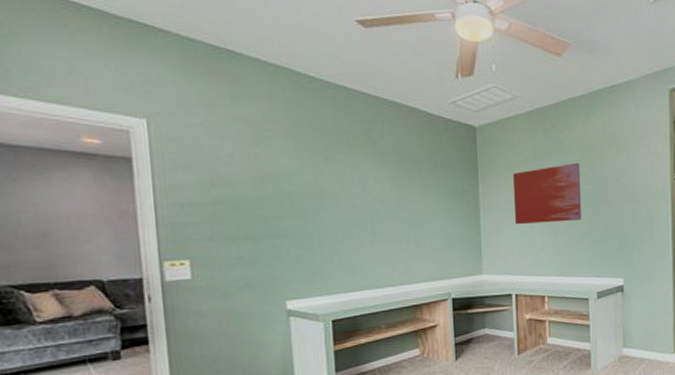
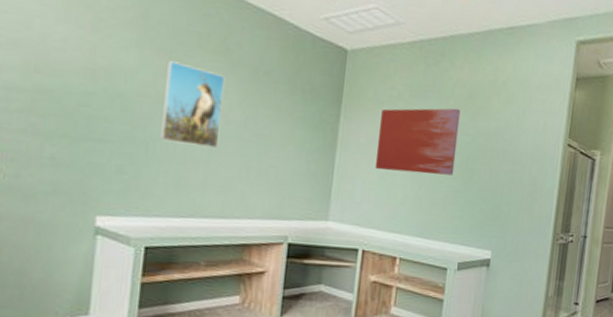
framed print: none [324,159,380,229] -> present [161,61,226,148]

